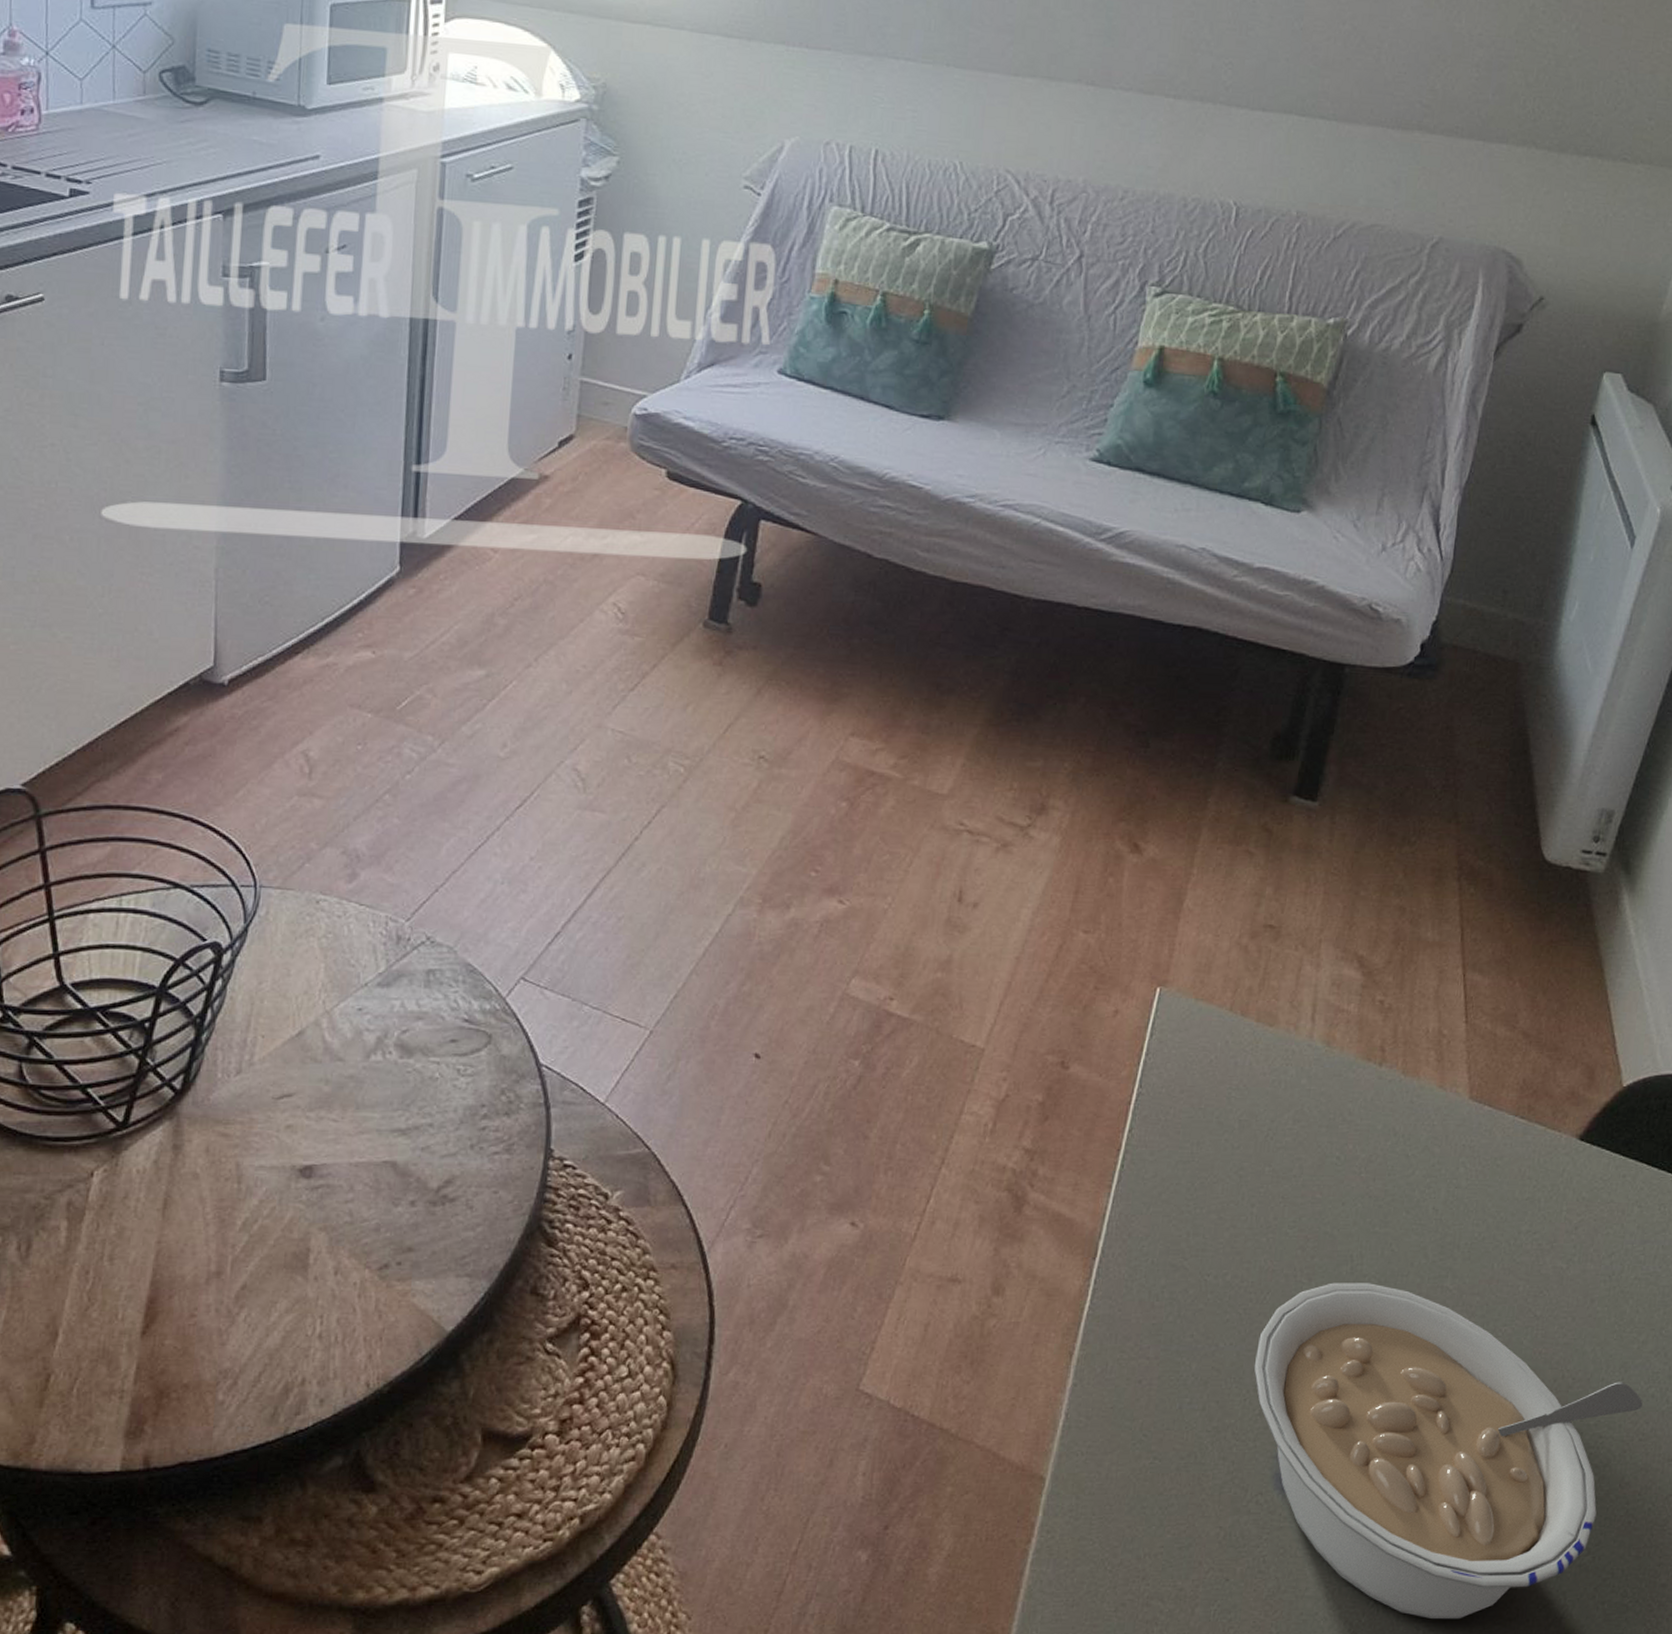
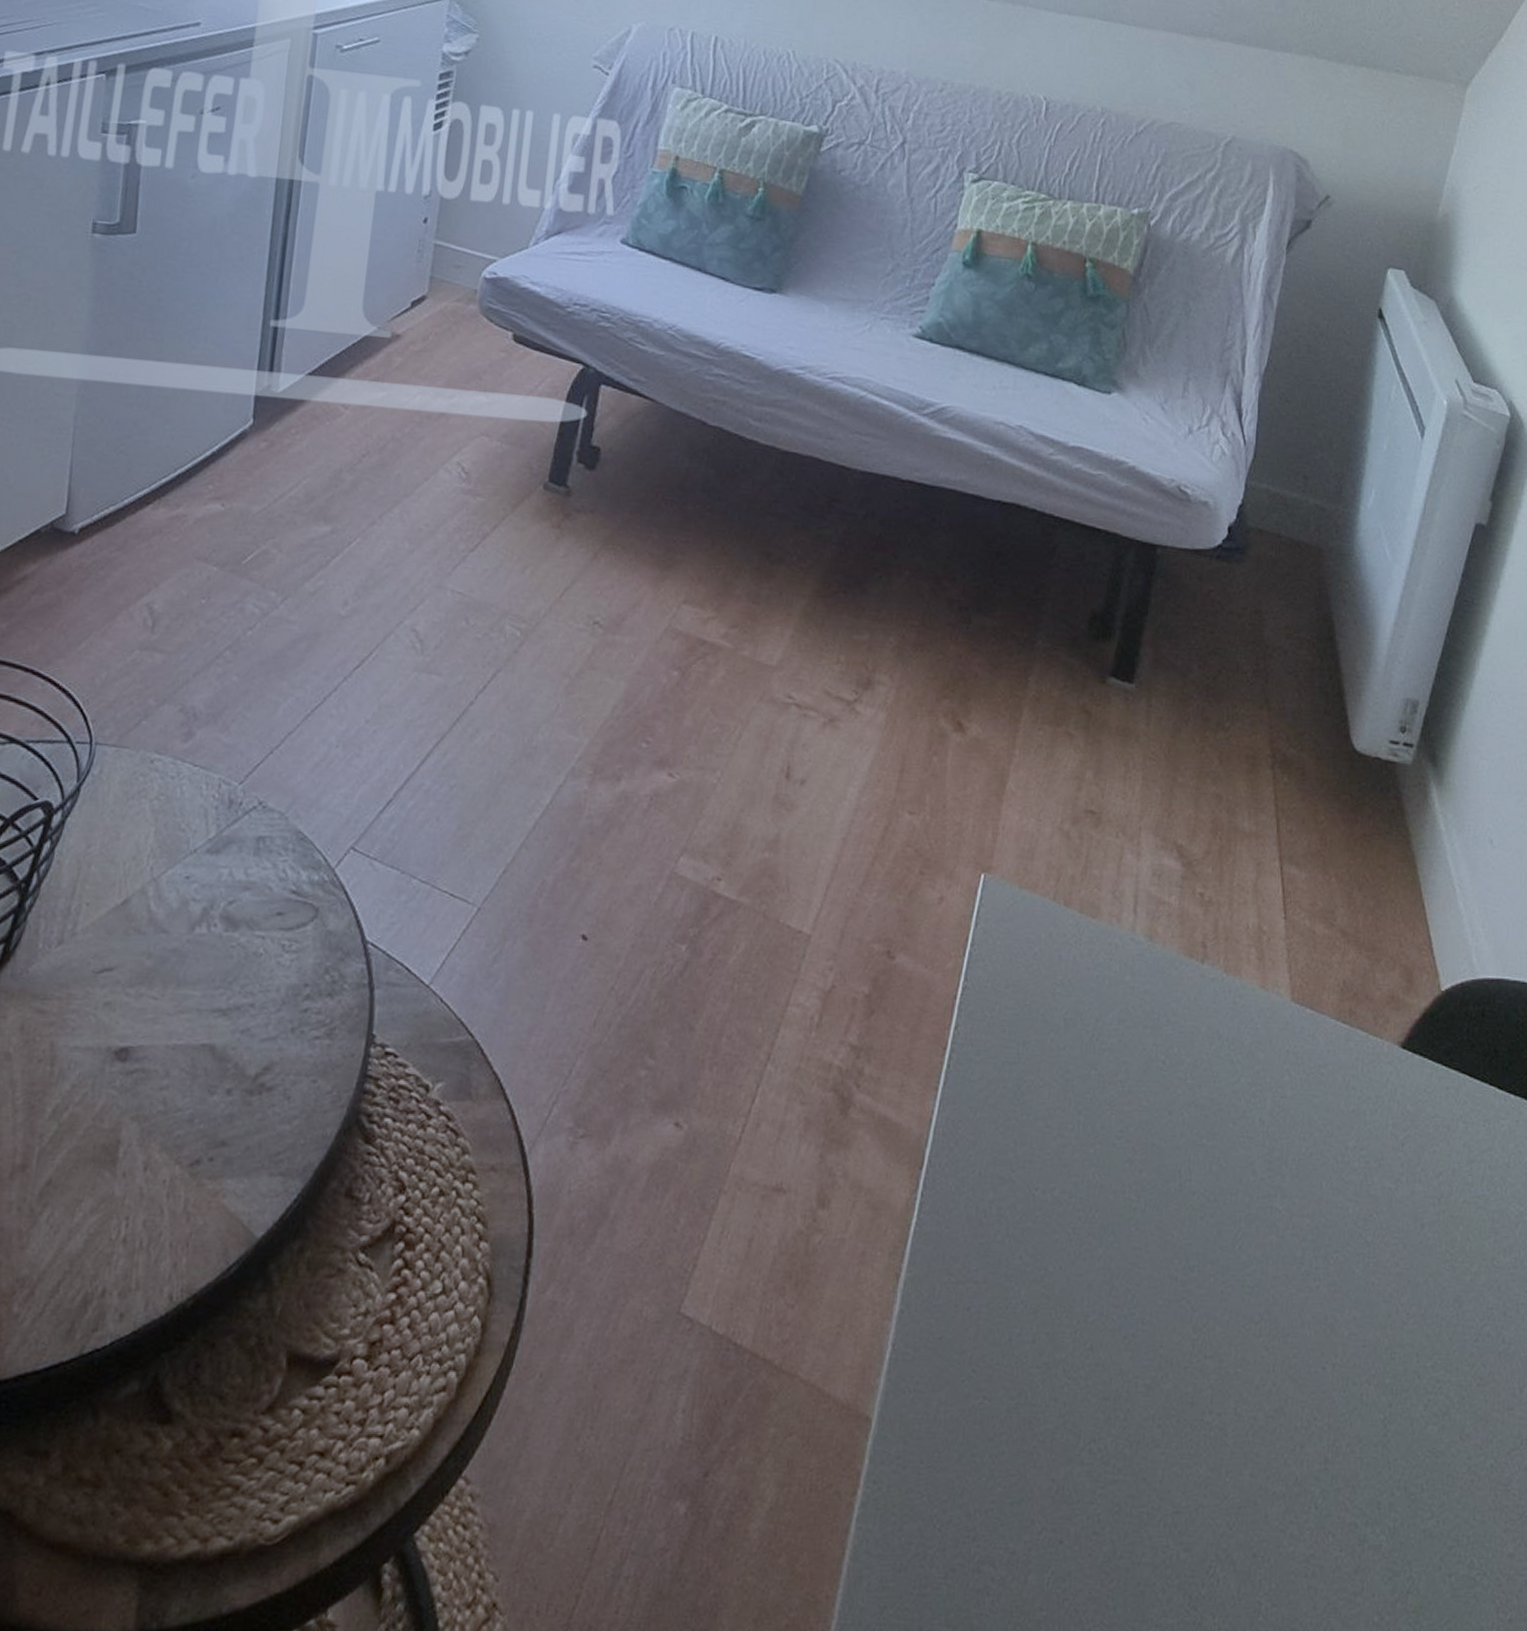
legume: present [1253,1282,1643,1620] -> none [1084,1200,1478,1593]

